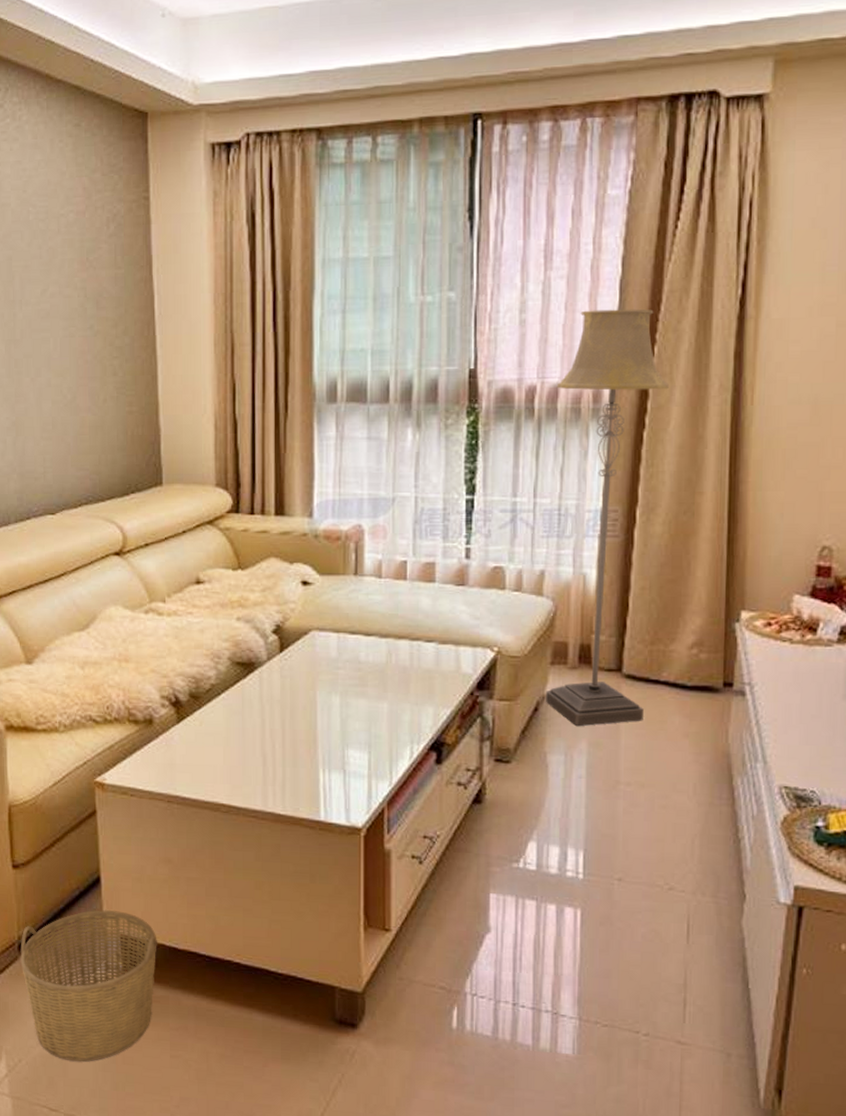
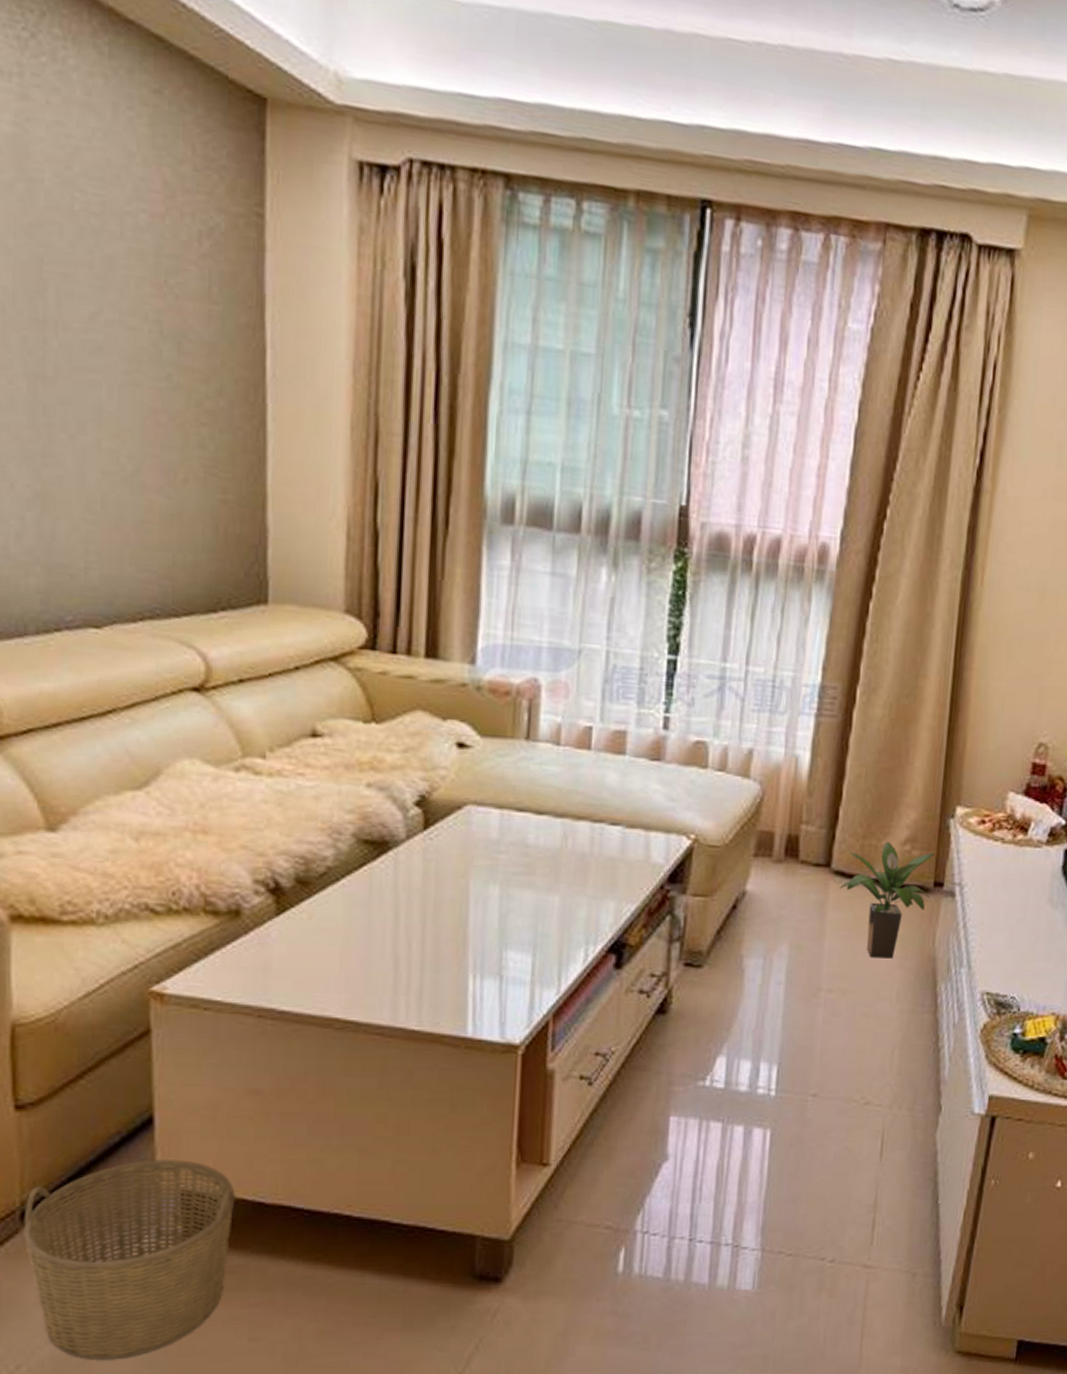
floor lamp: present [545,309,669,726] -> none [745,456,900,927]
potted plant: none [632,646,722,754] -> present [840,841,935,959]

